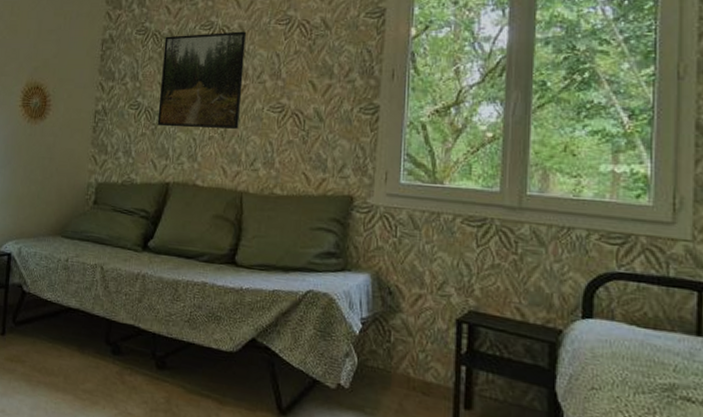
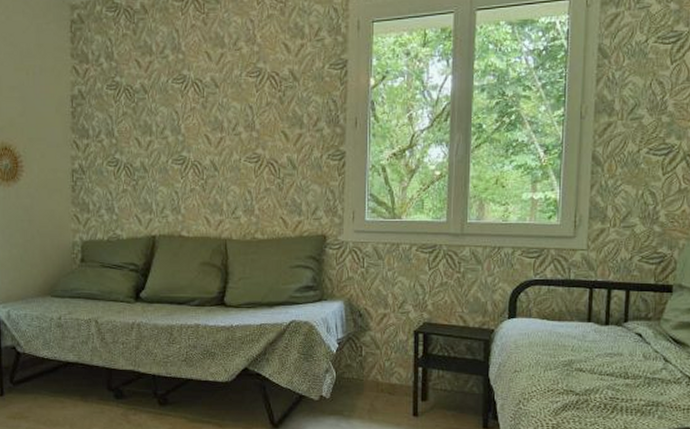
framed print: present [157,31,246,129] -> none [137,84,219,182]

